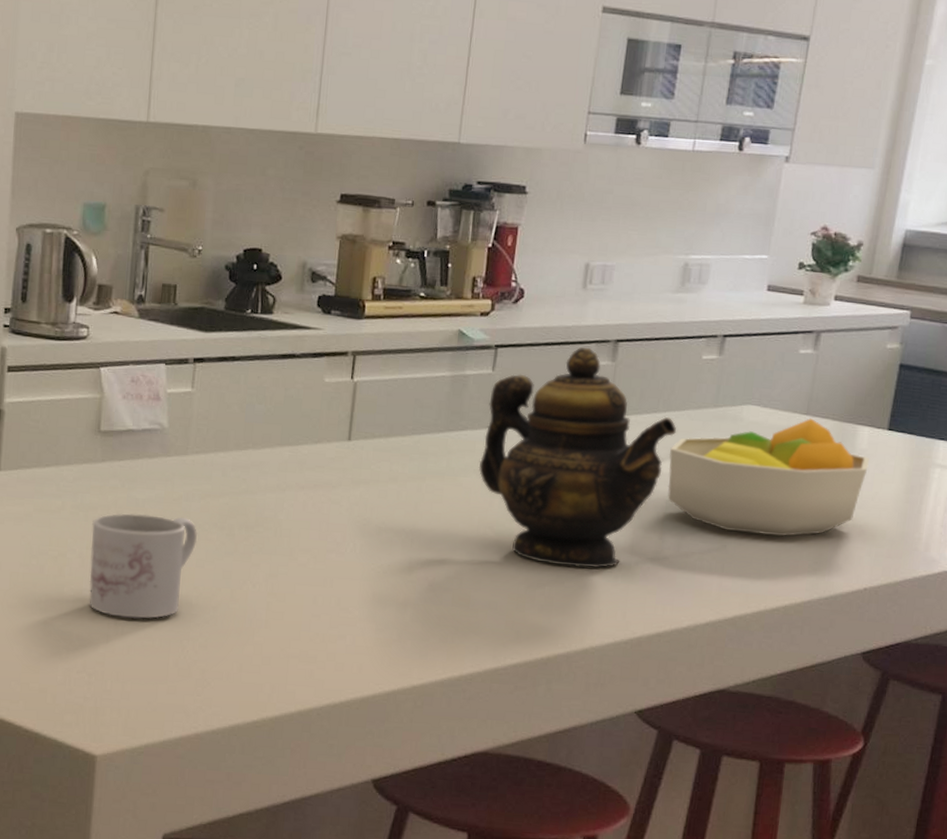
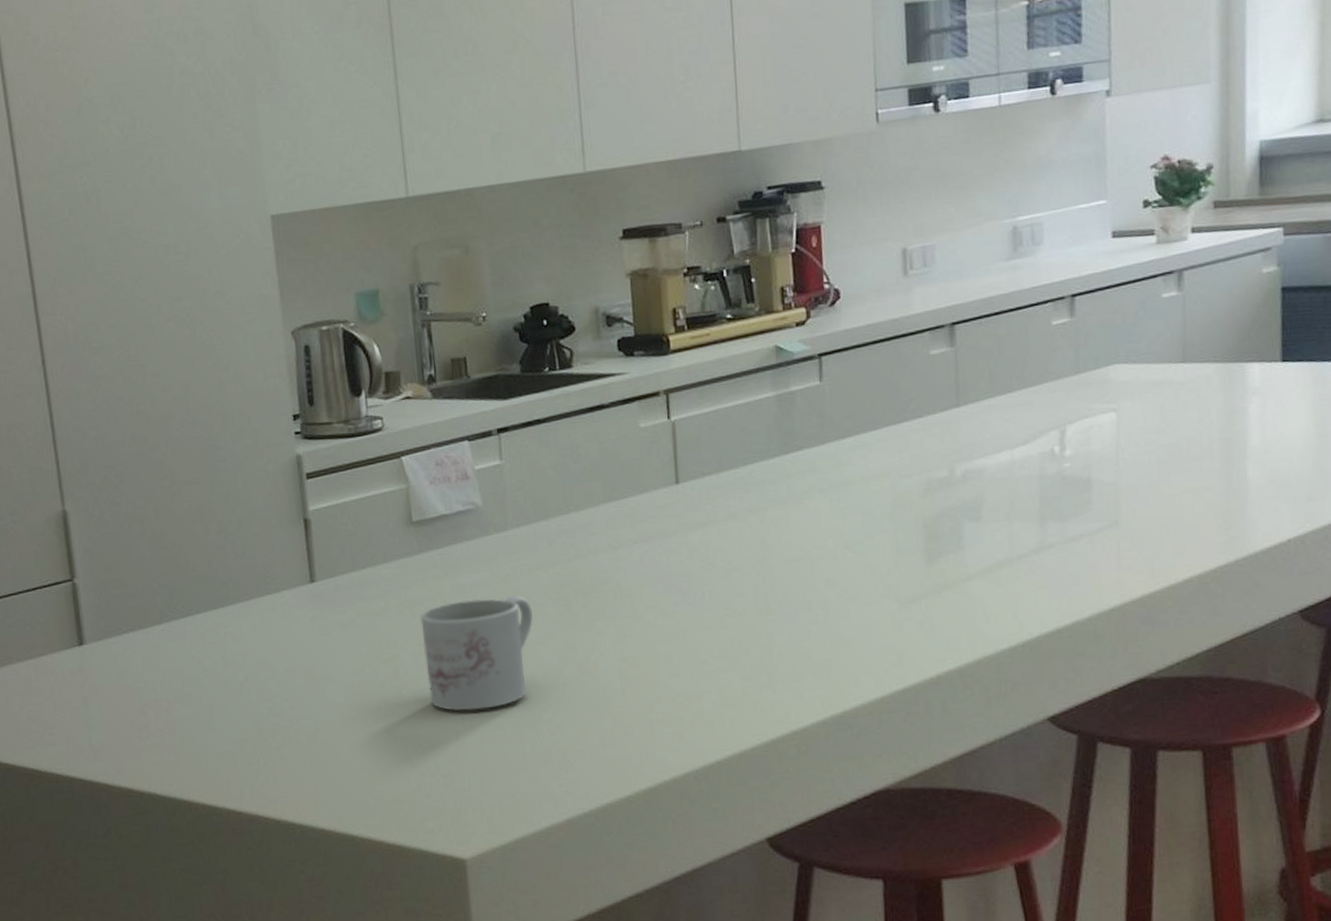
teapot: present [478,347,677,568] -> none [822,337,1038,576]
fruit bowl: present [667,418,869,537] -> none [1033,365,1267,505]

